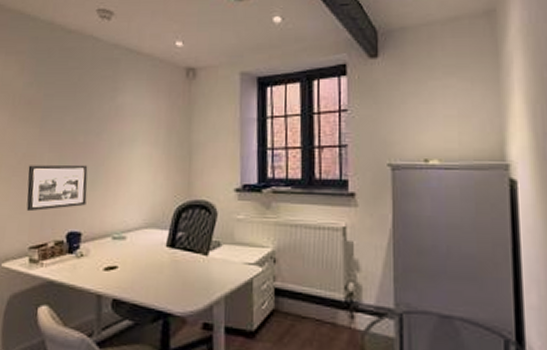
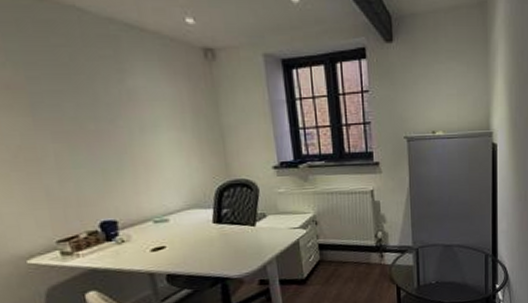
picture frame: present [26,164,88,212] -> none [29,154,116,207]

